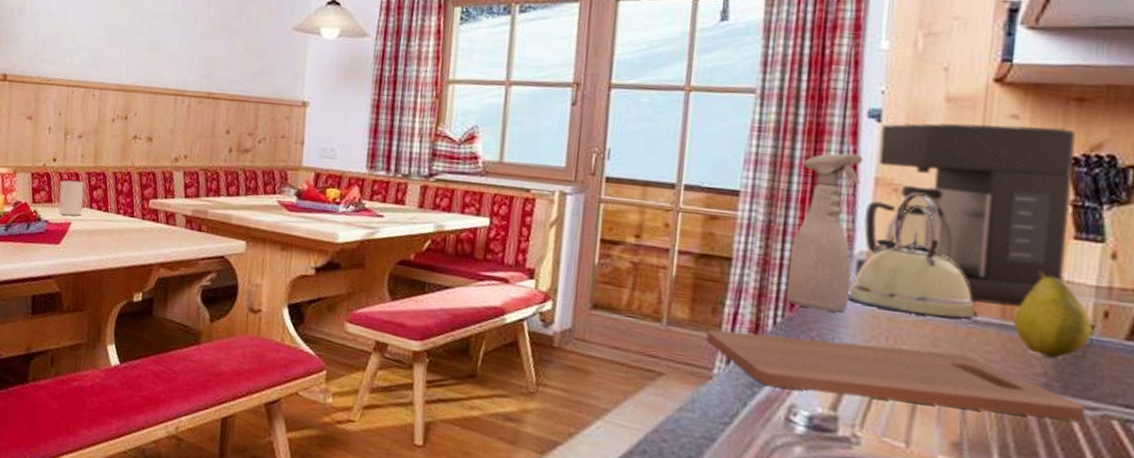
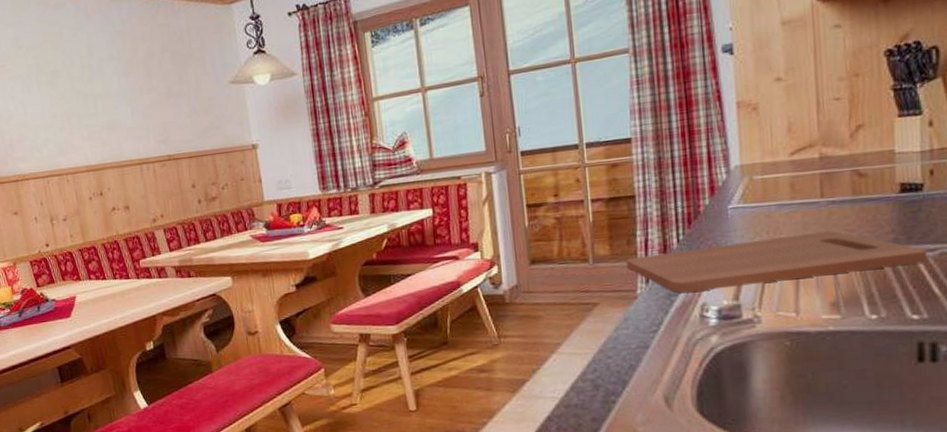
cup: present [58,180,84,216] -> none [57,258,84,292]
spray bottle: present [785,153,864,313] -> none [677,85,734,223]
kettle: present [848,193,978,319] -> none [731,107,835,210]
coffee maker: present [854,123,1075,304] -> none [733,27,895,188]
fruit: present [1013,270,1093,359] -> none [862,149,923,218]

